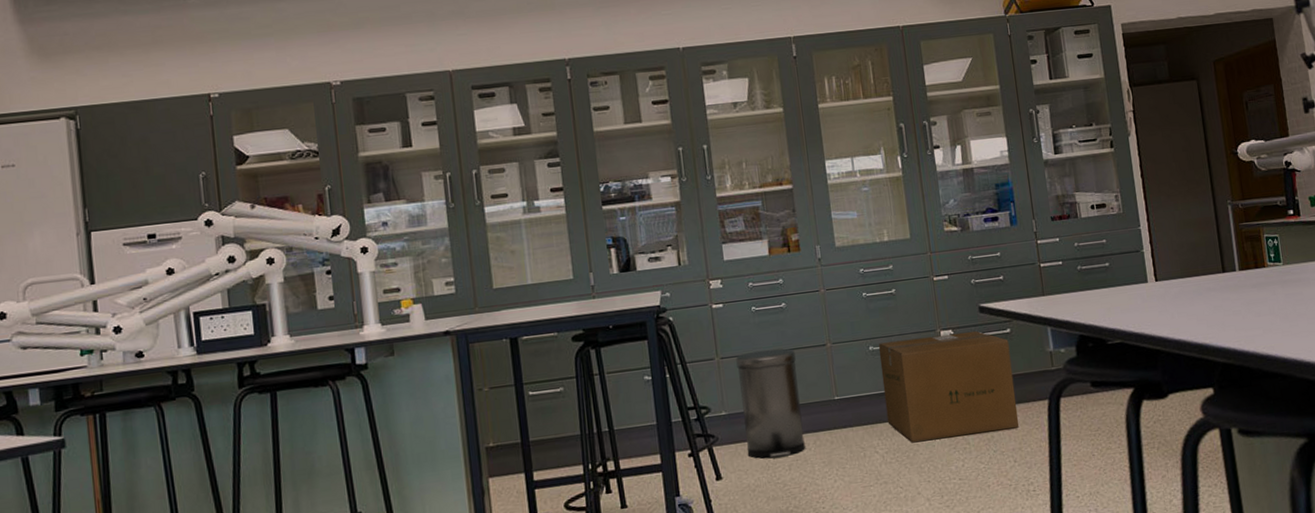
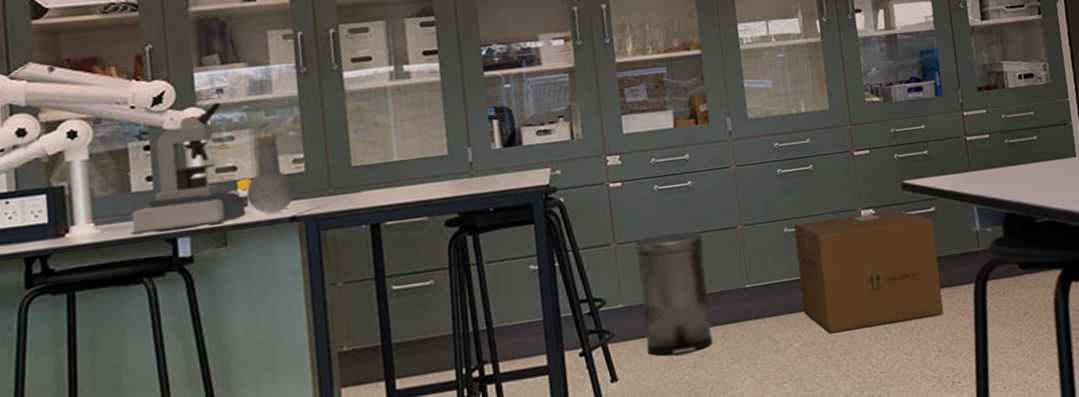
microscope: none [318,233,408,346] -> present [130,102,246,236]
flask: none [408,262,448,329] -> present [247,135,296,215]

